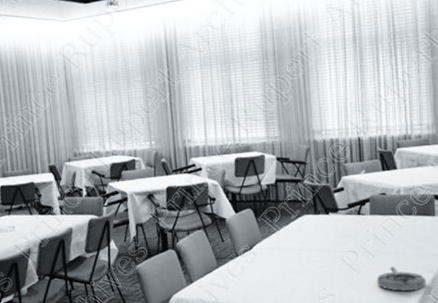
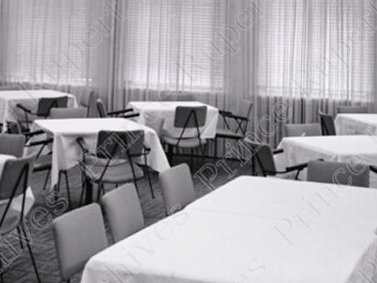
ashtray: present [376,266,426,292] -> none [308,239,357,268]

